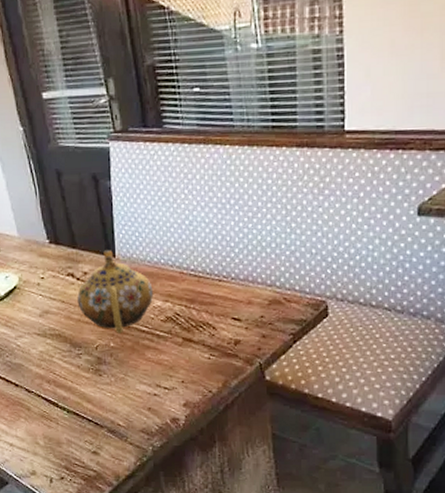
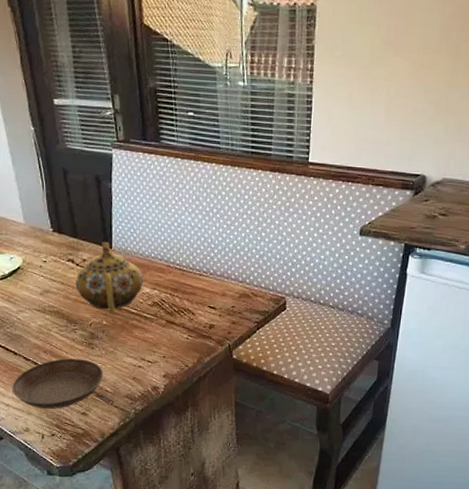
saucer: none [15,388,115,448] -> present [12,358,104,409]

